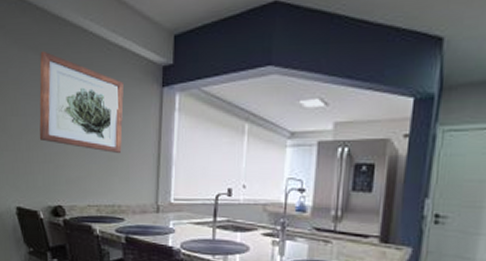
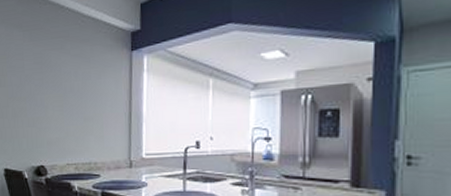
wall art: present [39,50,124,153] -> none [23,27,97,114]

